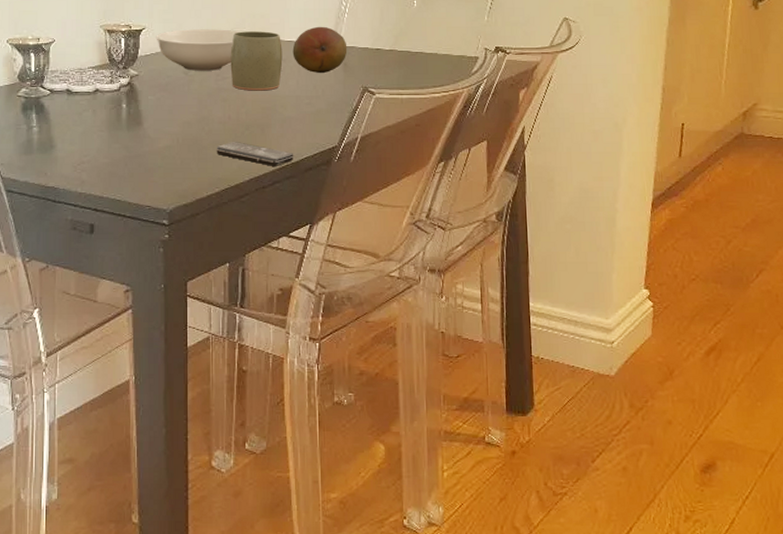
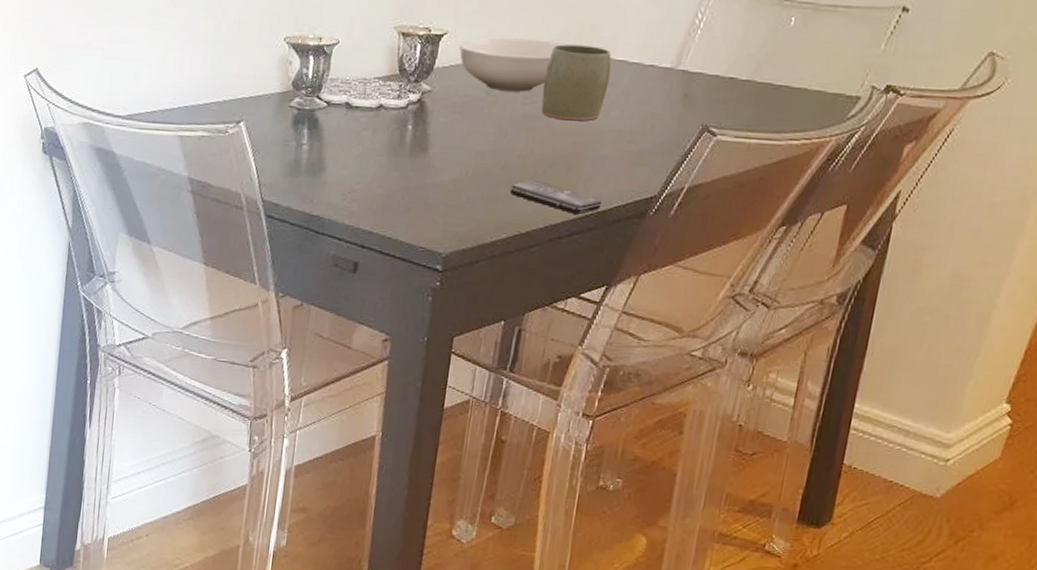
fruit: present [292,26,348,73] -> none [622,43,693,104]

